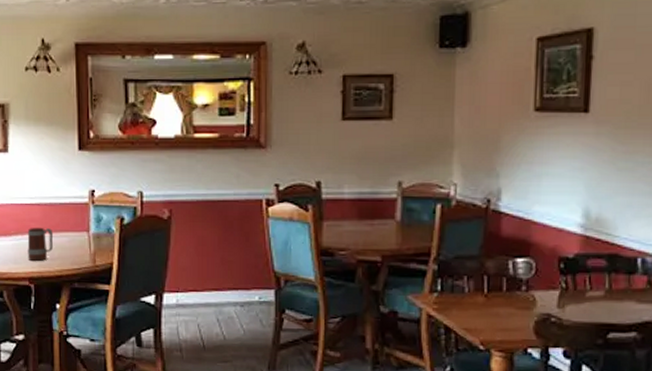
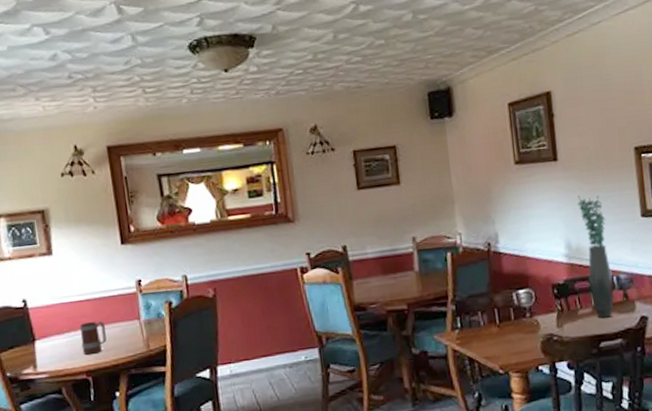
vase: none [605,157,639,305] -> present [577,195,614,318]

